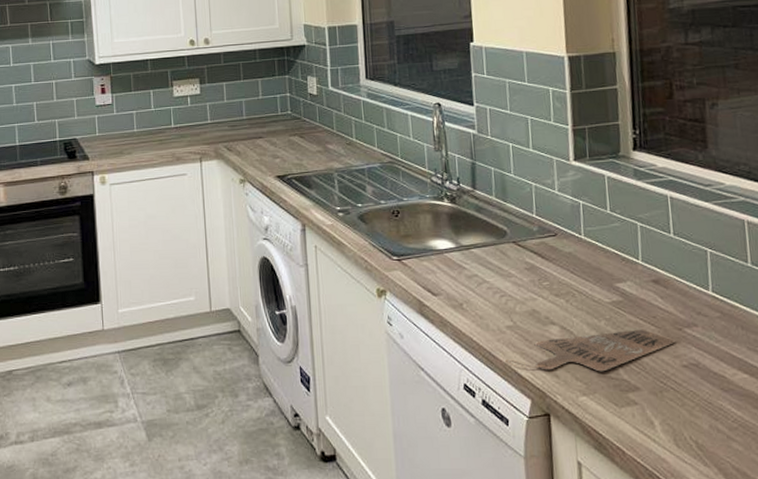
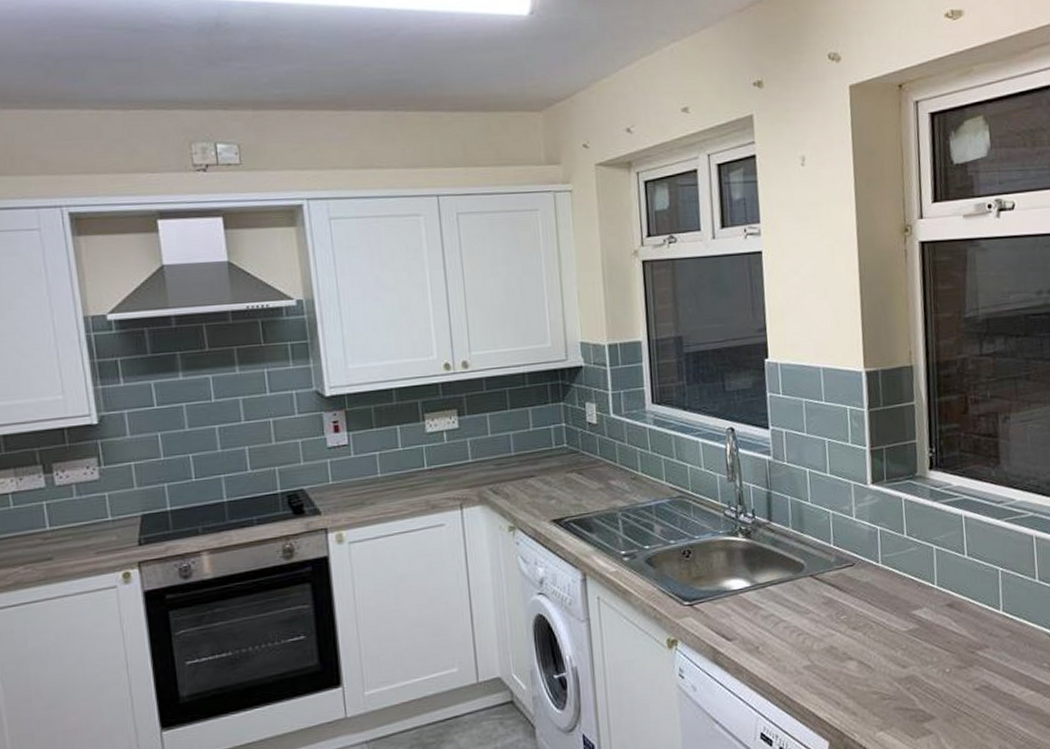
home sign: present [504,329,676,372] -> none [802,655,969,709]

